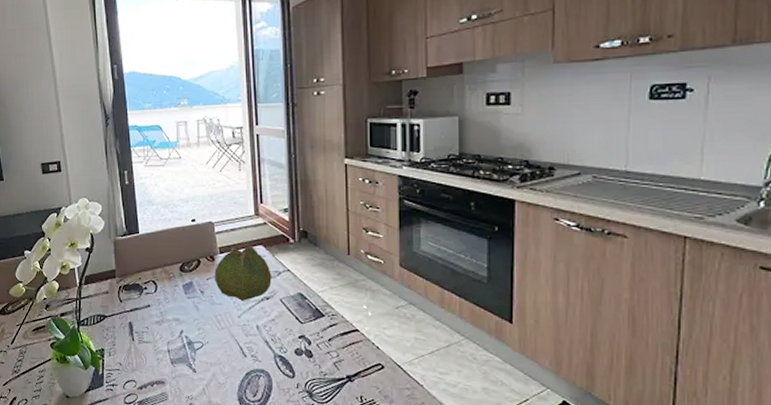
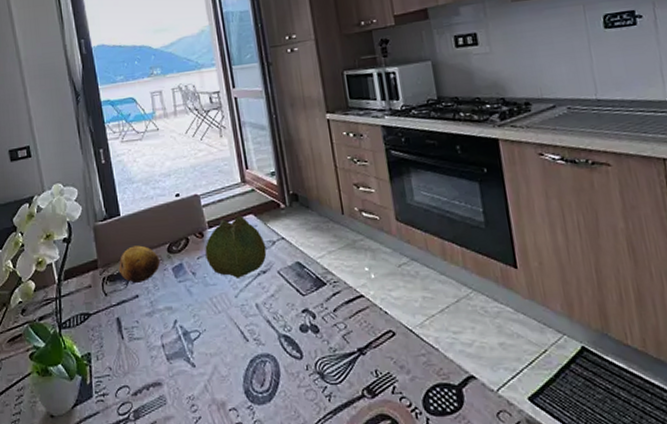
fruit: none [134,261,171,294] -> present [119,245,160,283]

